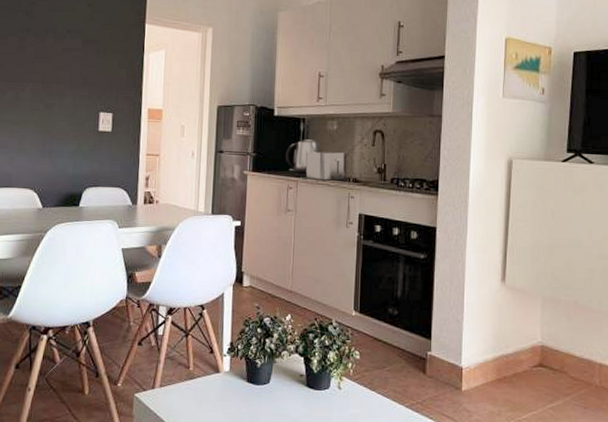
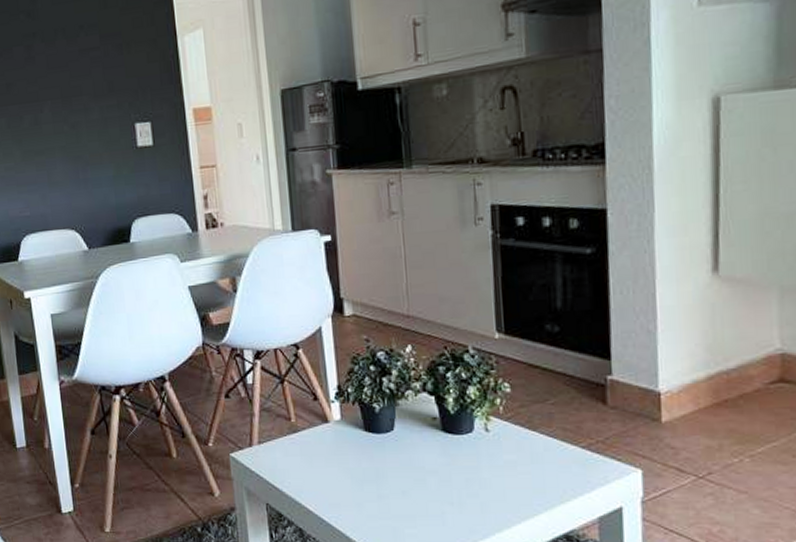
kettle: present [286,139,322,178] -> none [380,114,429,168]
toaster: present [305,150,347,182] -> none [408,123,469,169]

